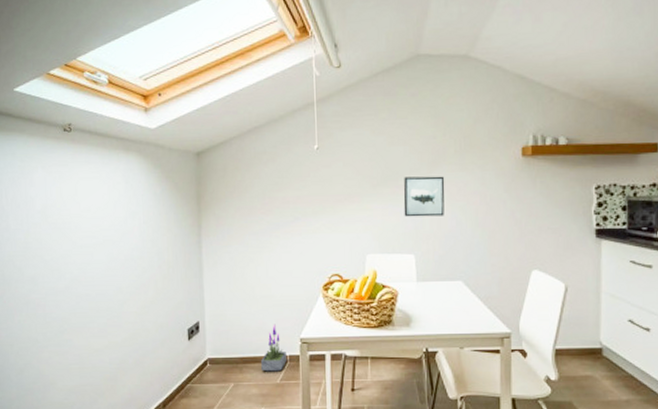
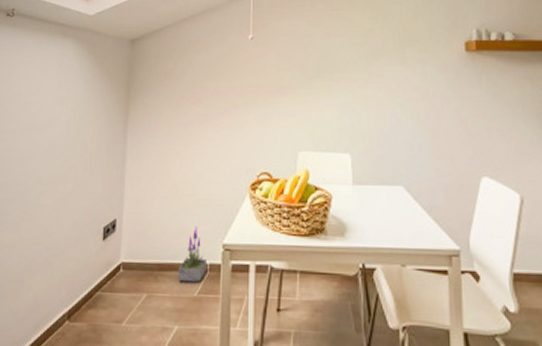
wall art: present [403,176,445,217] -> none [339,70,384,113]

